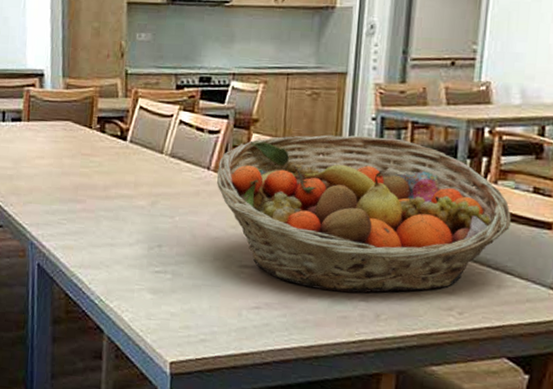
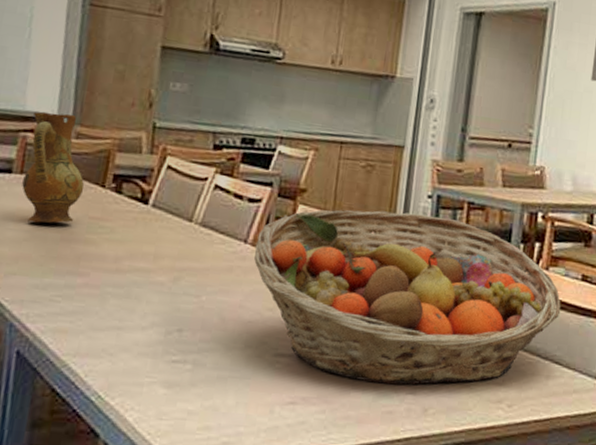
ceramic jug: none [30,68,76,161] -> present [22,112,85,224]

